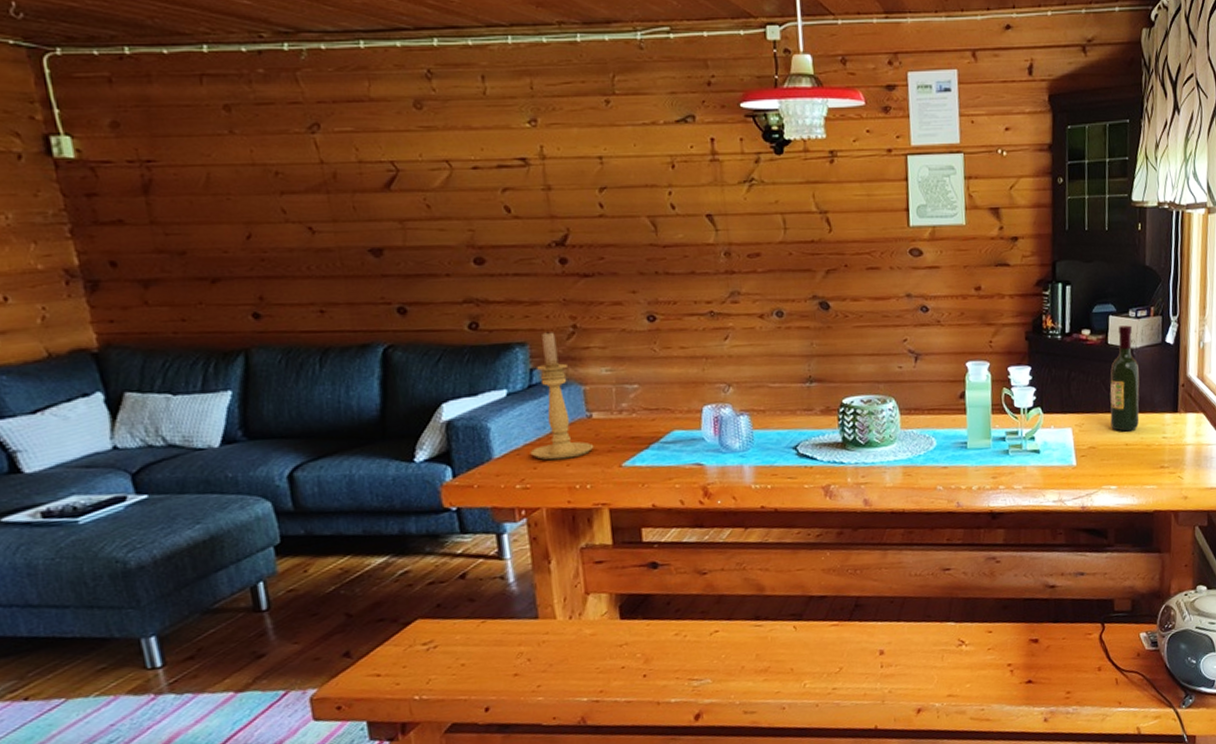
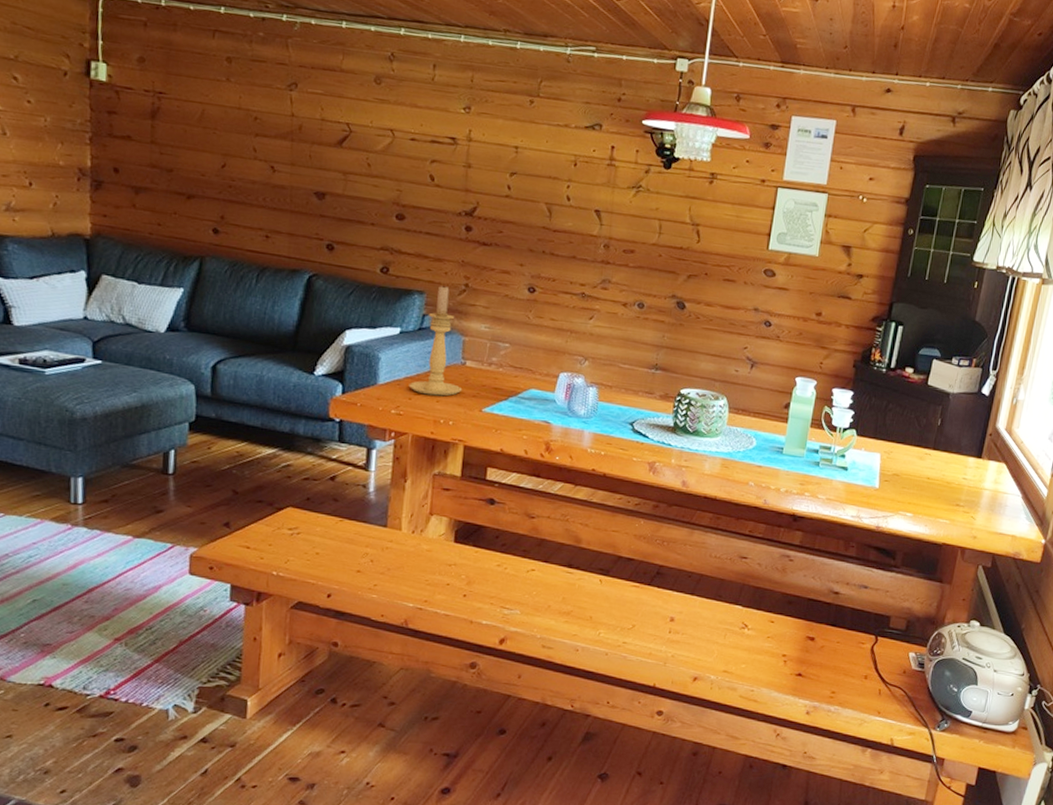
wine bottle: present [1110,325,1140,432] -> none [917,370,953,467]

